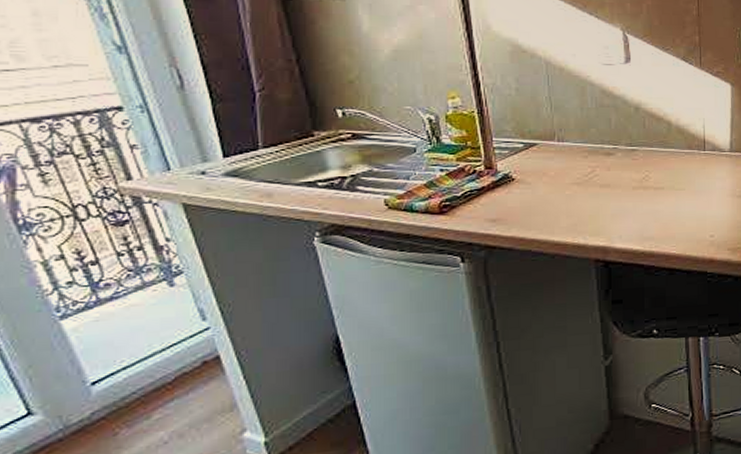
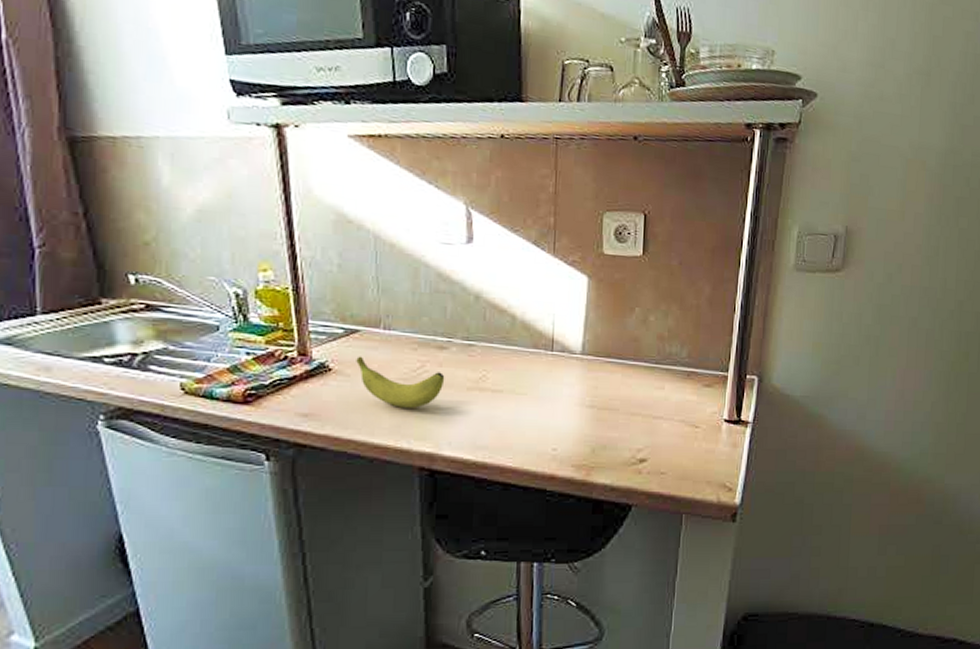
banana: none [535,166,613,208] -> present [356,356,445,408]

